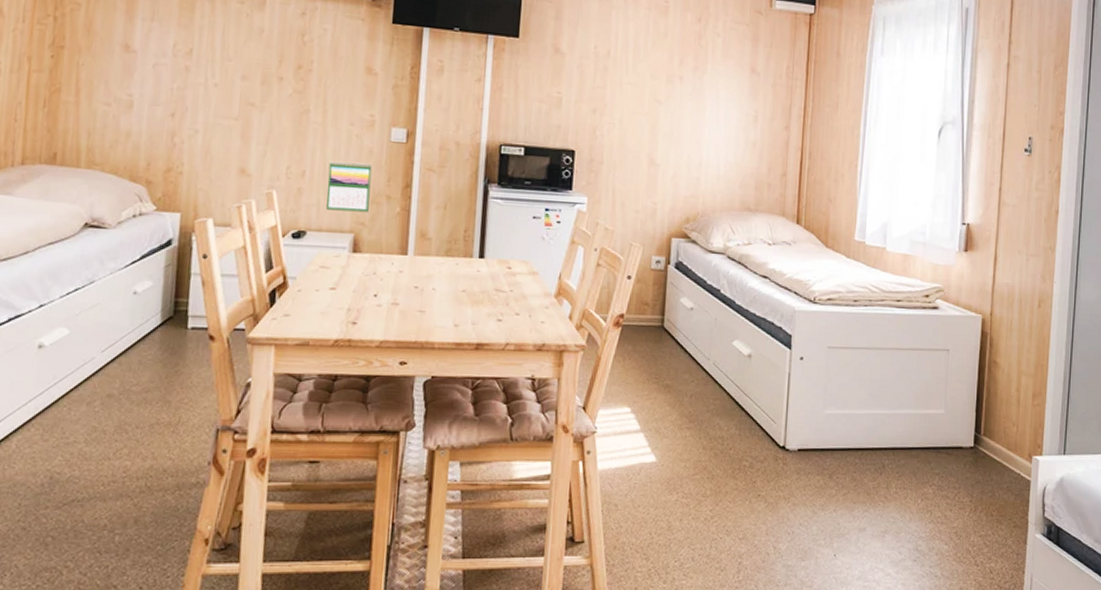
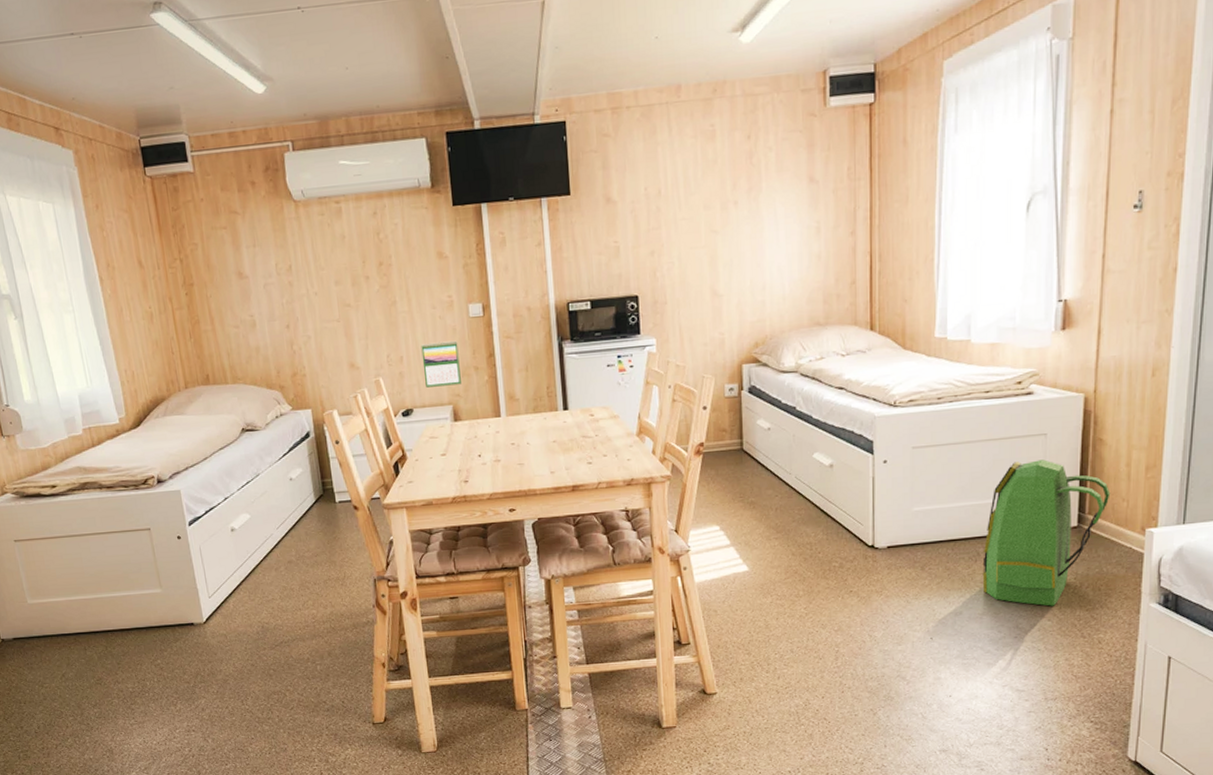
backpack: none [886,374,1003,529] -> present [982,459,1111,606]

